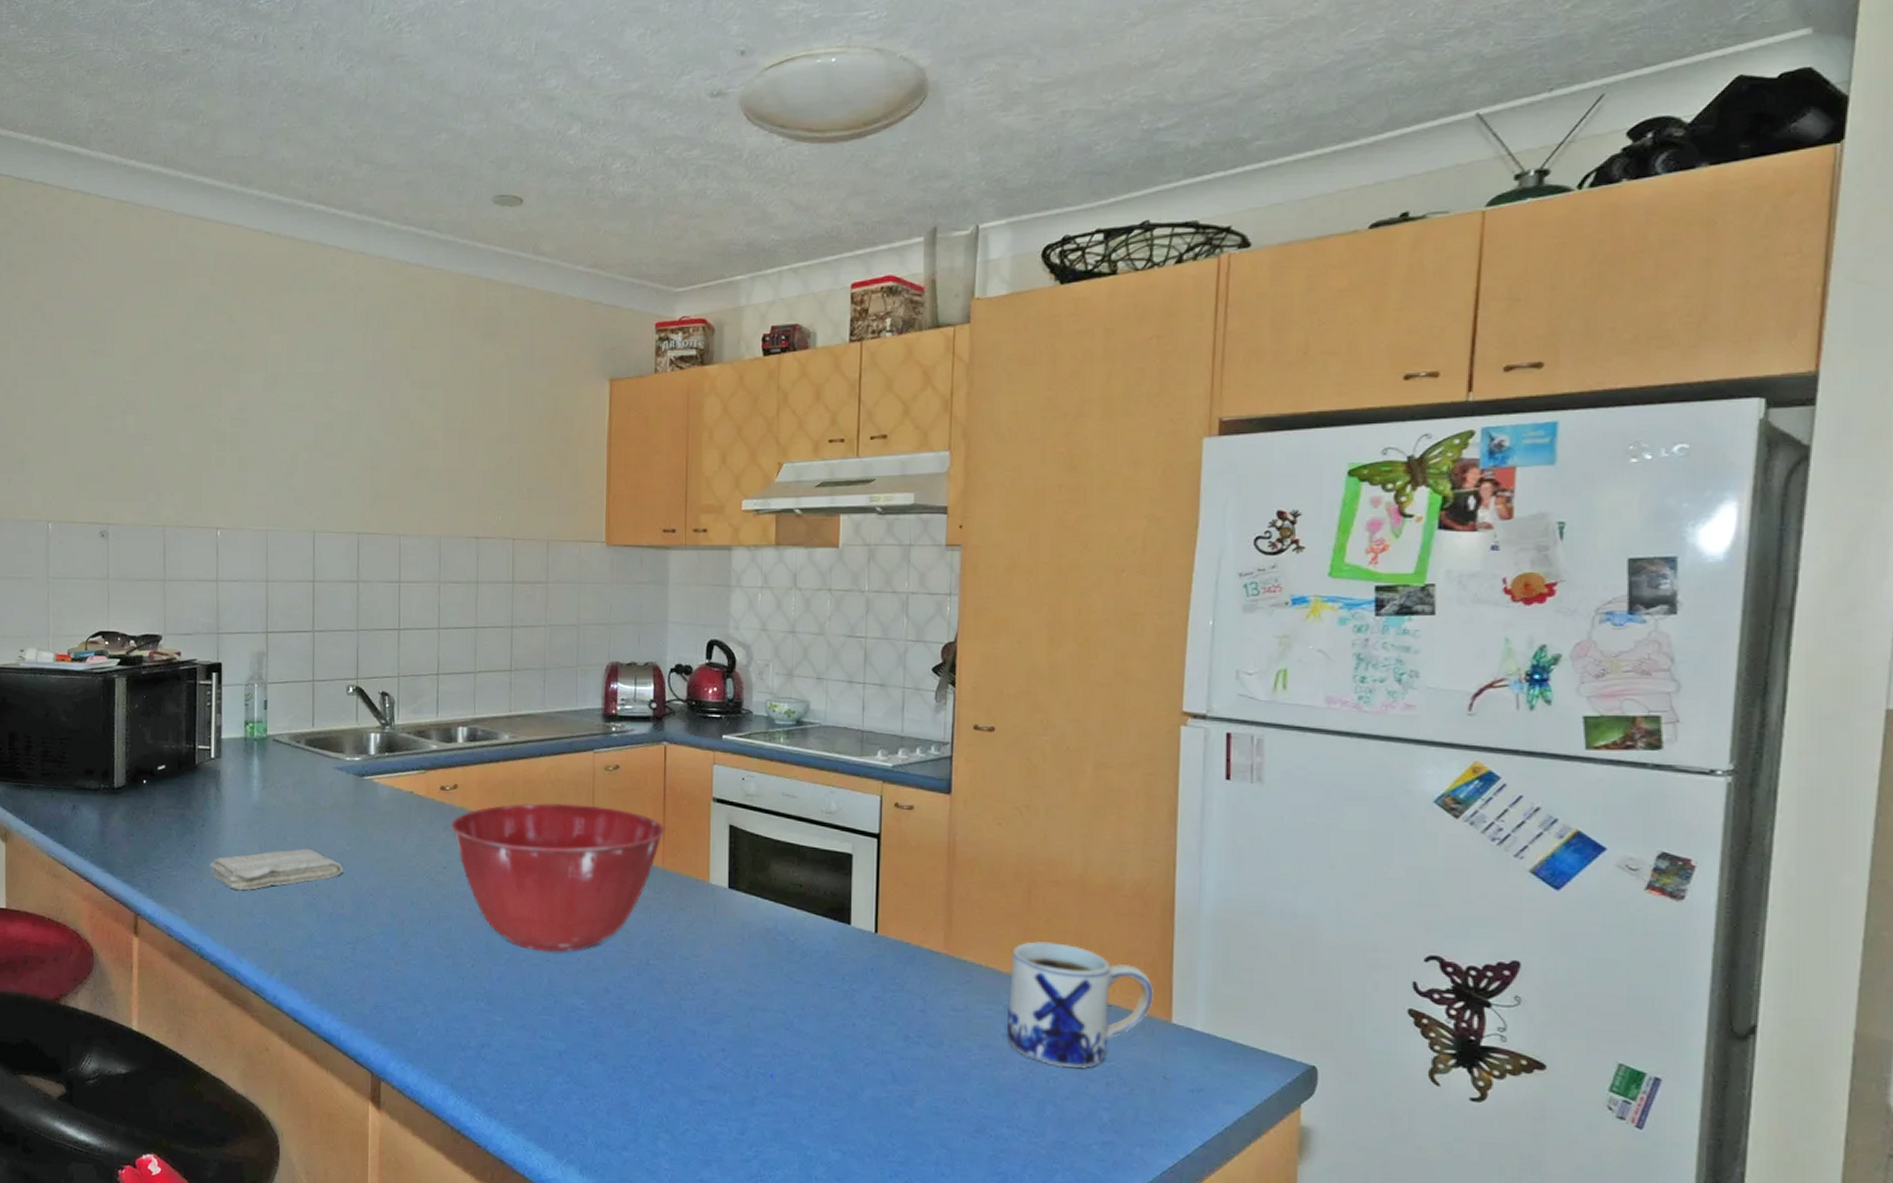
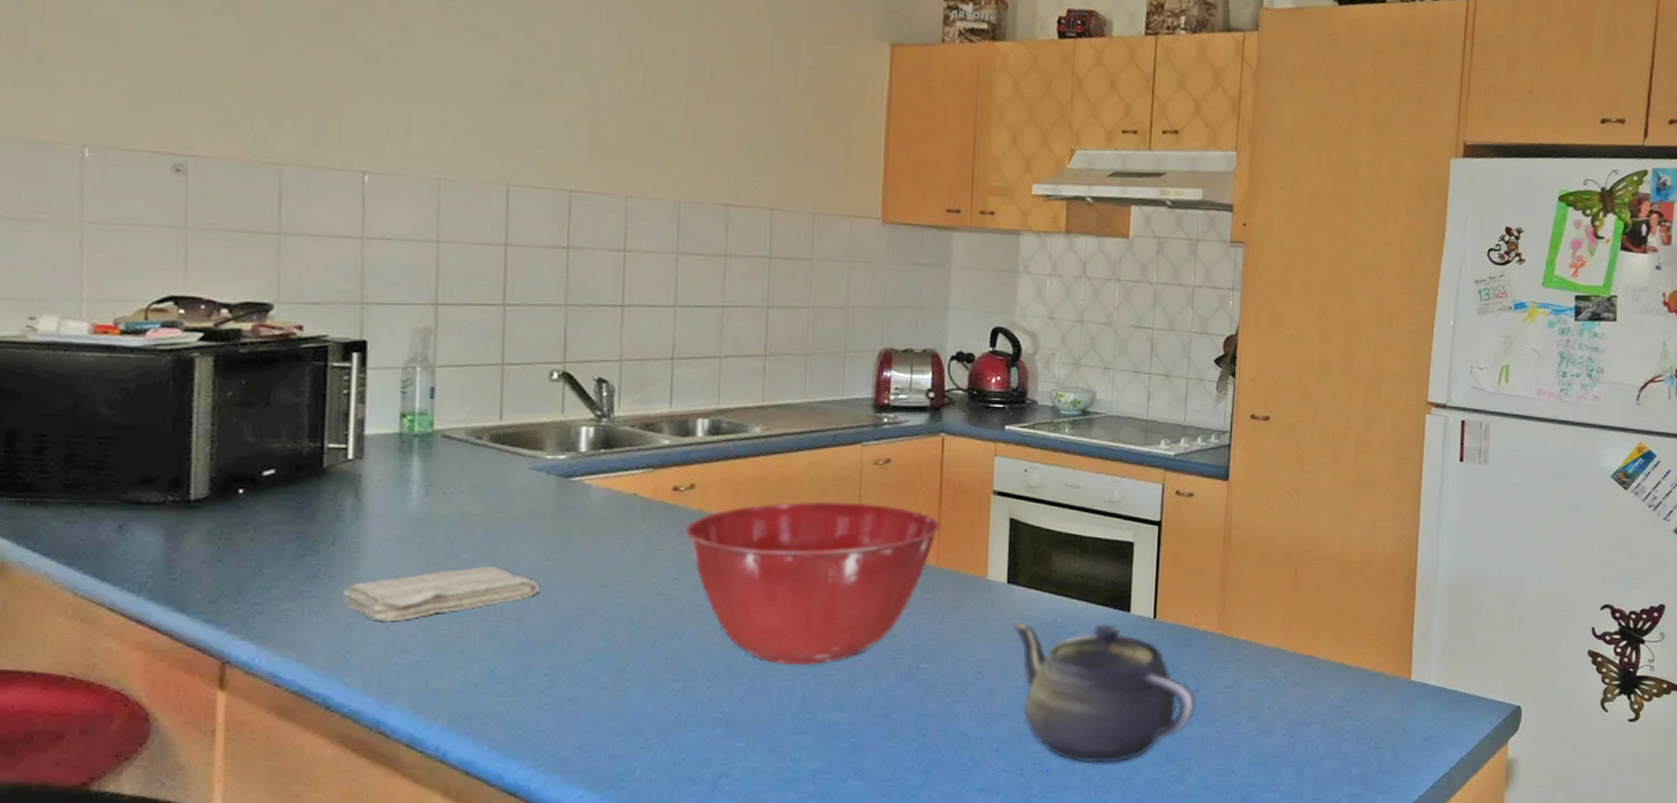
teapot: none [734,926,922,1076] -> present [1012,622,1196,763]
mug: present [1006,941,1153,1068] -> none [1271,616,1397,731]

